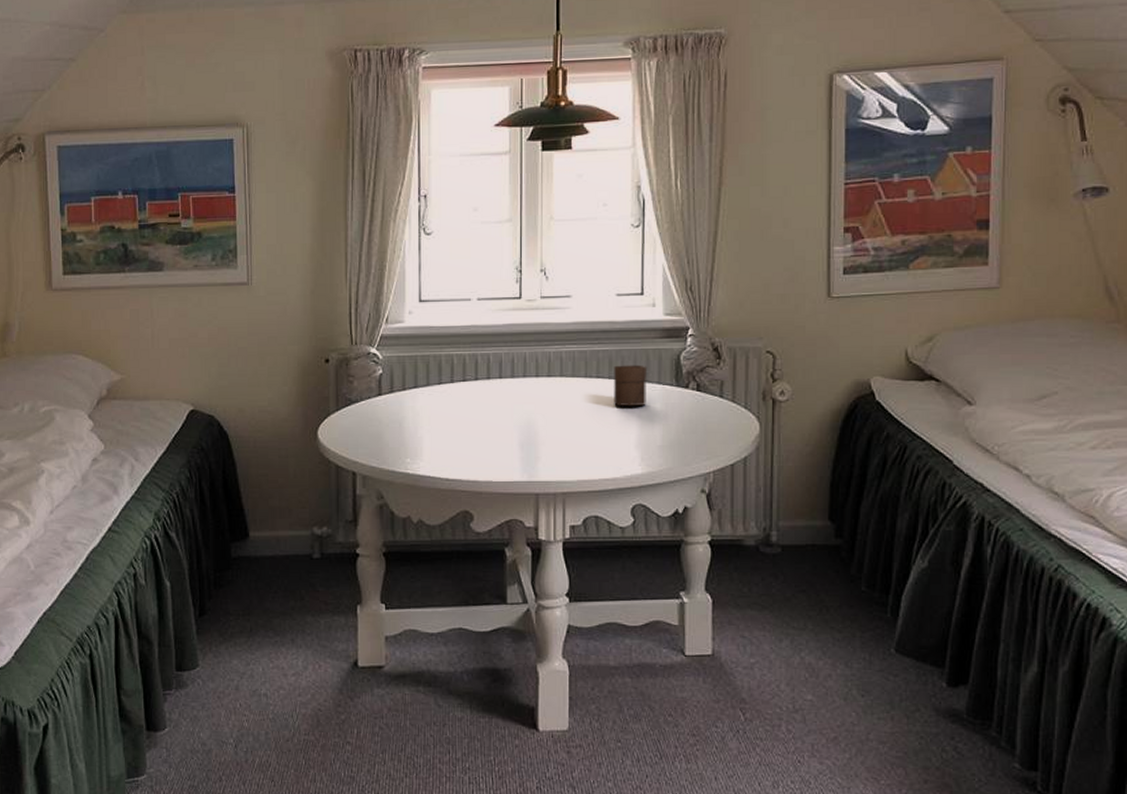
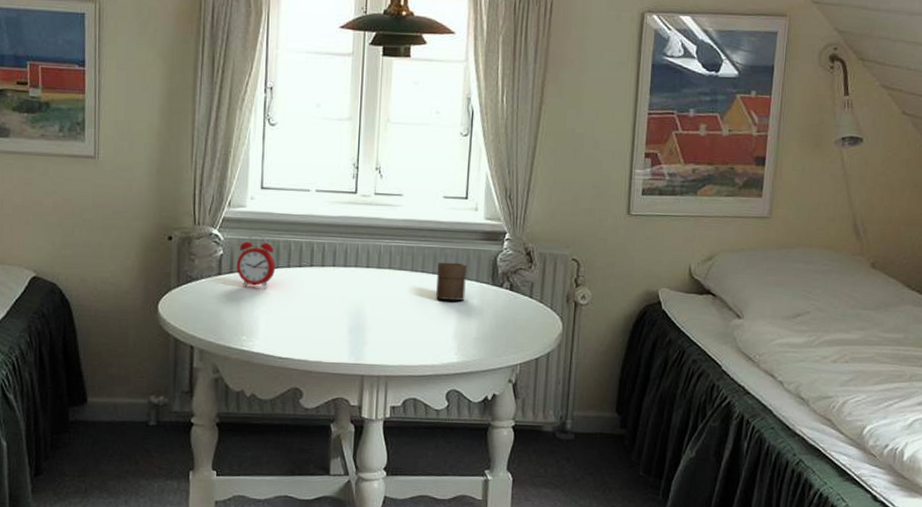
alarm clock: none [396,349,439,407] -> present [236,233,276,289]

